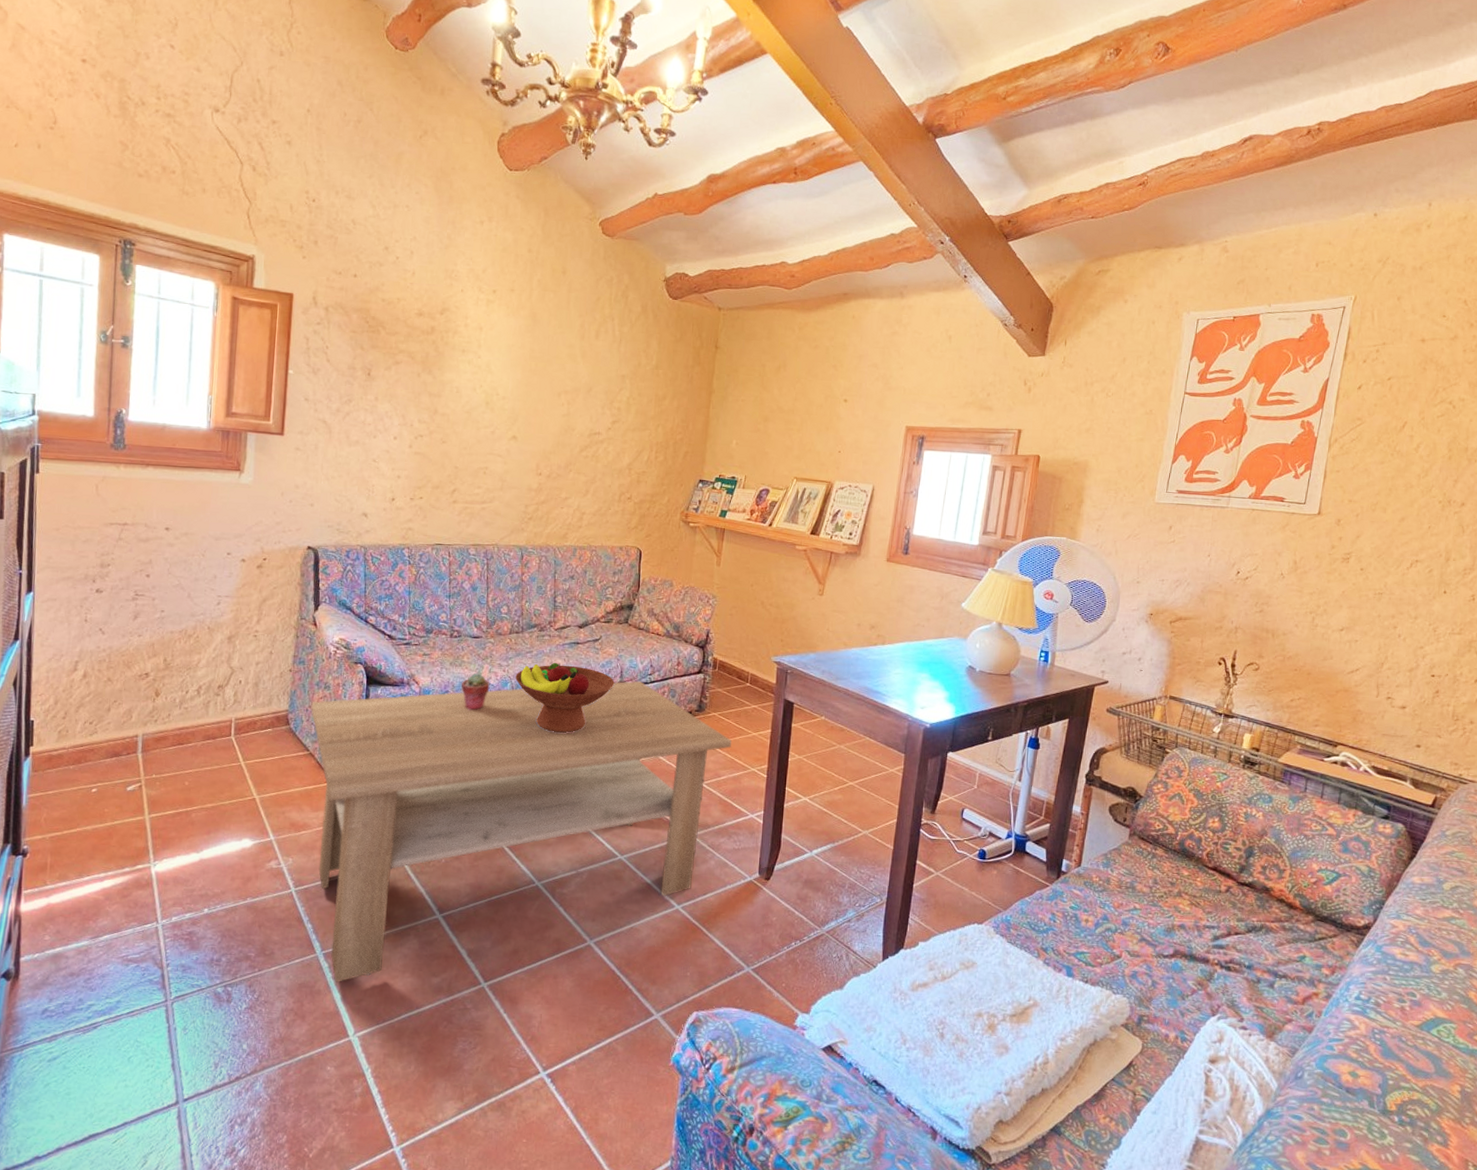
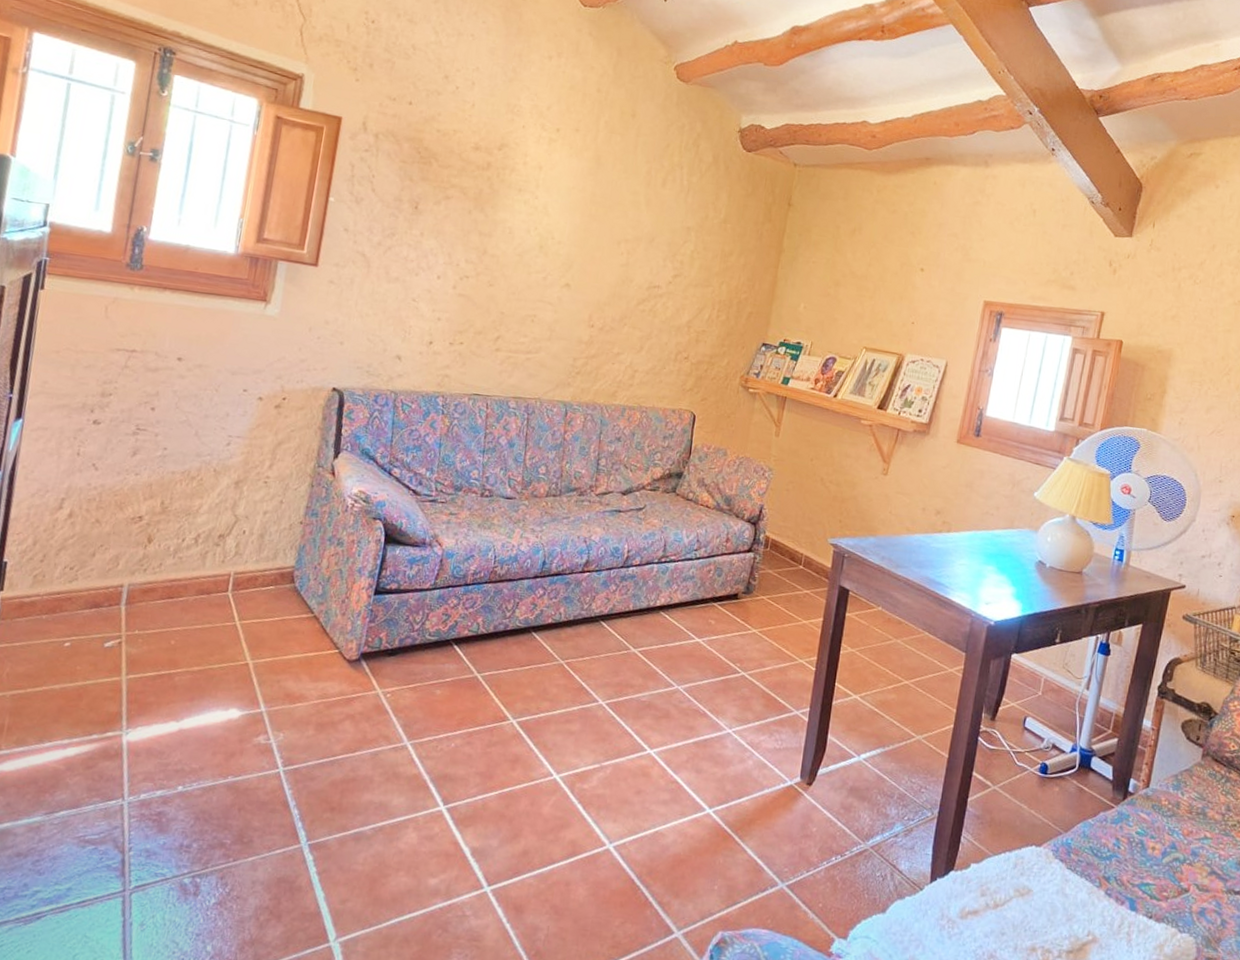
coffee table: present [311,680,731,982] -> none [312,555,780,878]
potted succulent: present [461,672,490,711] -> none [488,537,521,579]
fruit bowl: present [515,662,615,733] -> none [548,530,657,610]

